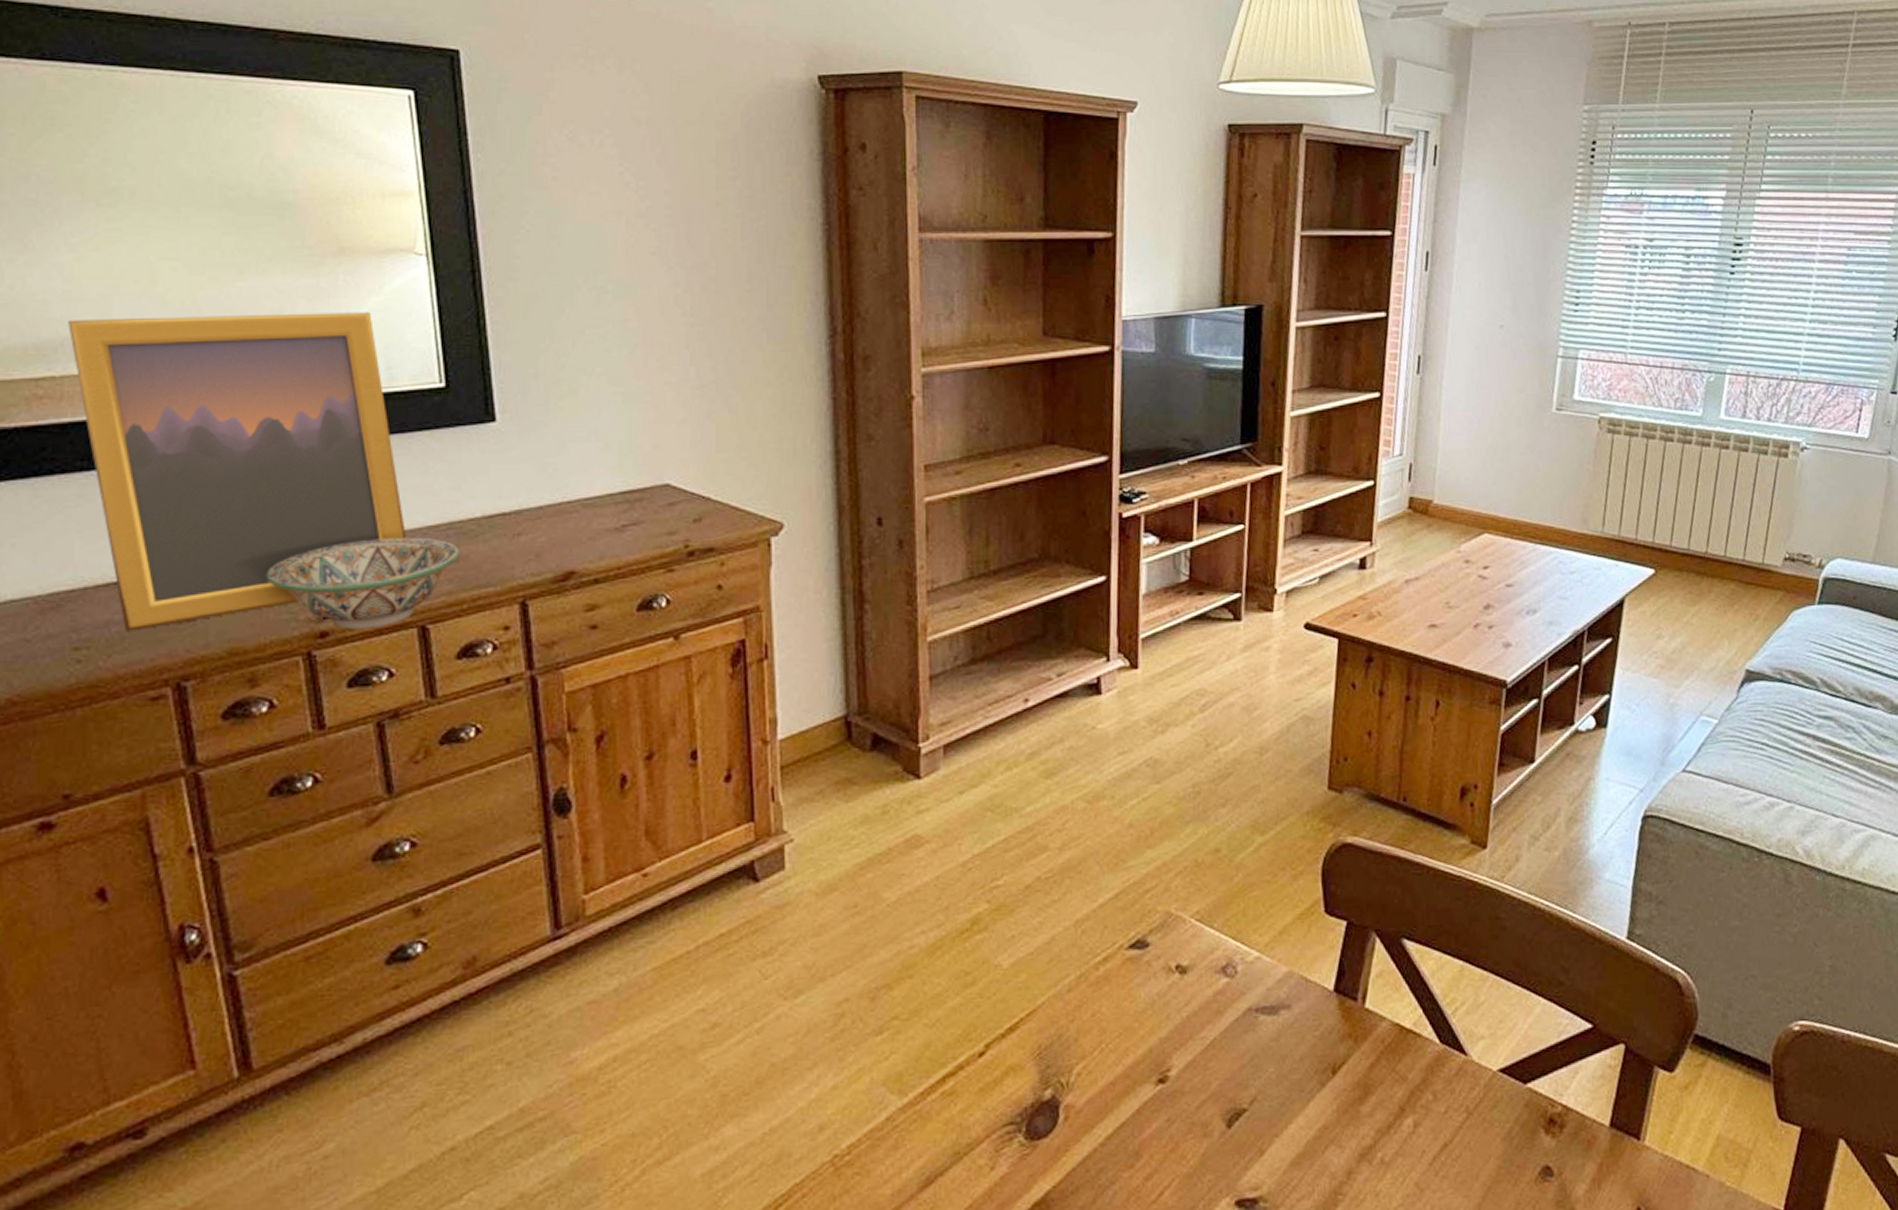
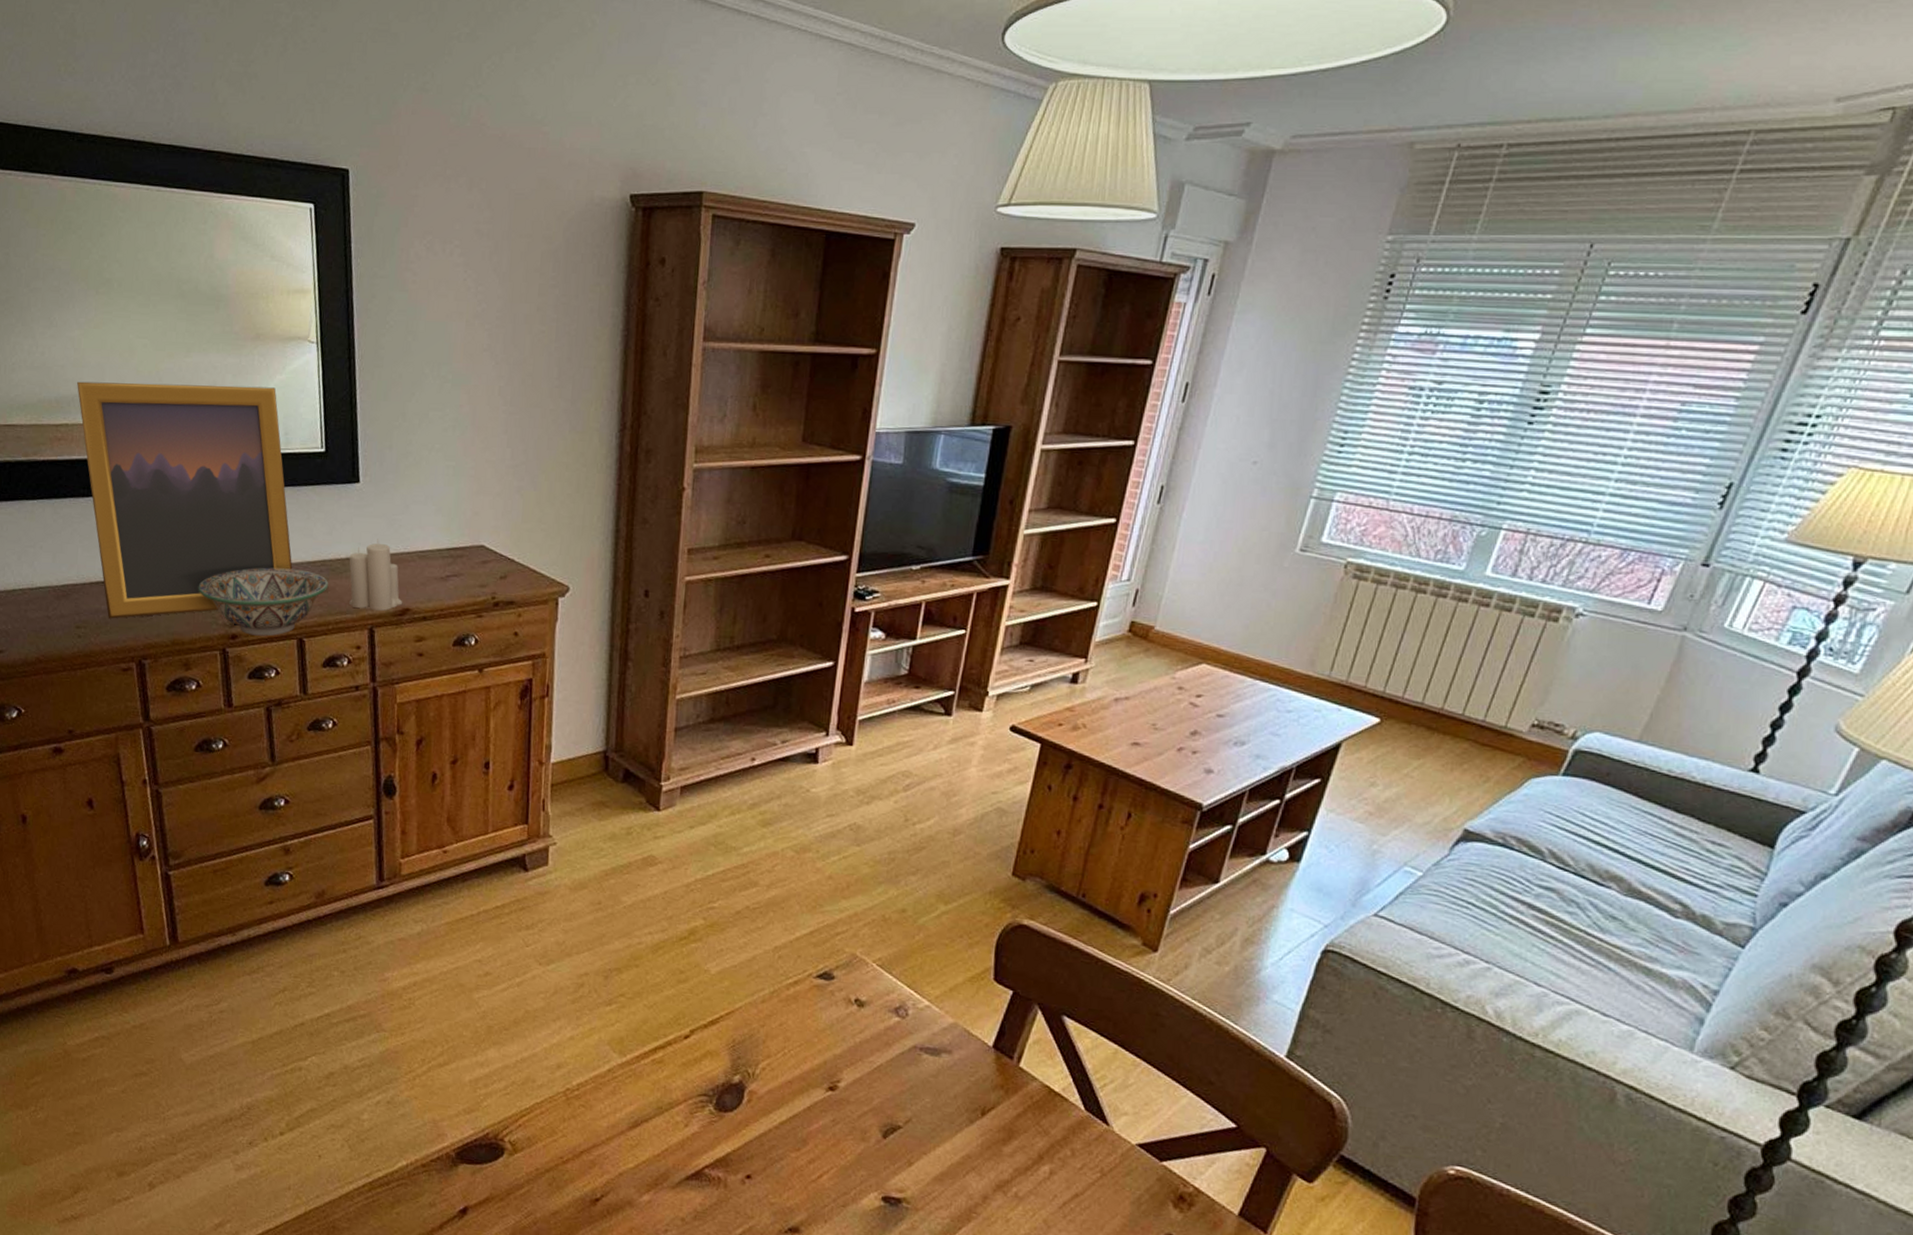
candle: none [486,489,566,579] -> present [349,539,403,612]

